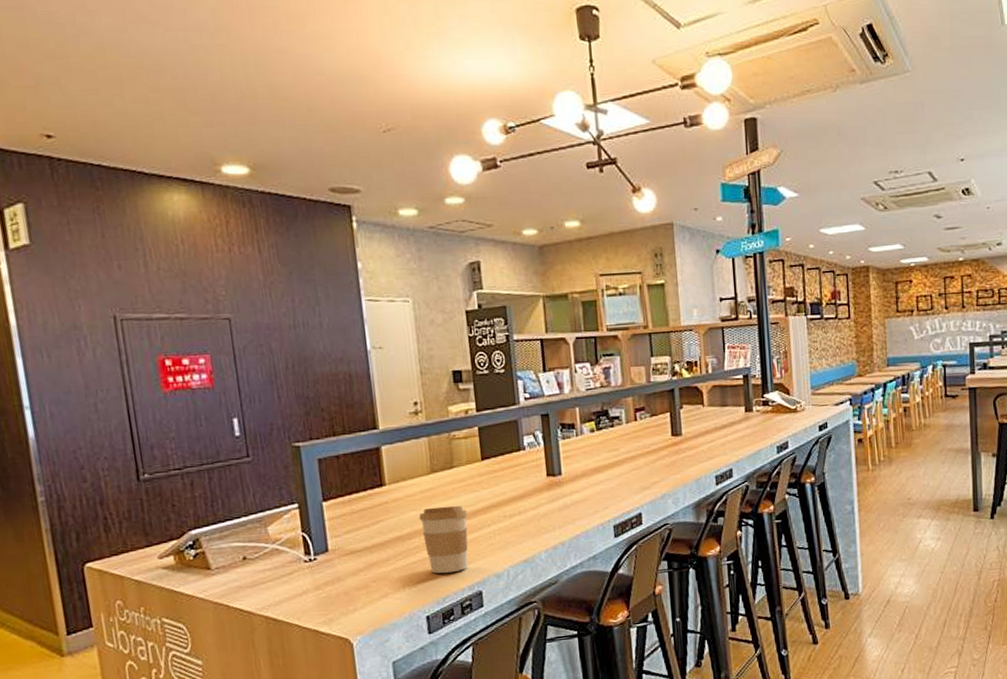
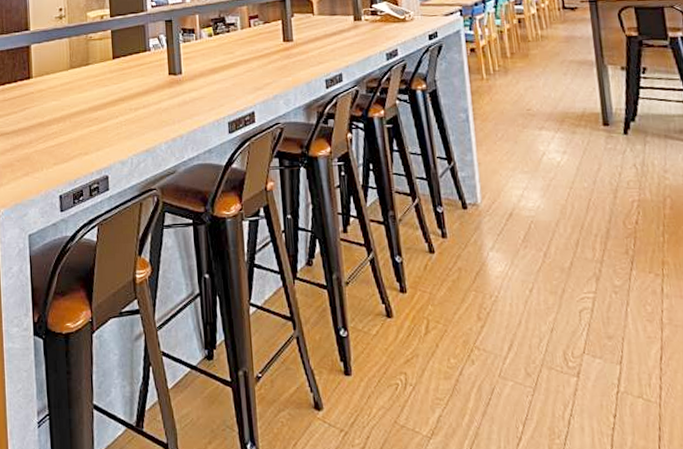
coffee cup: present [419,505,469,574] -> none [58,97,100,158]

